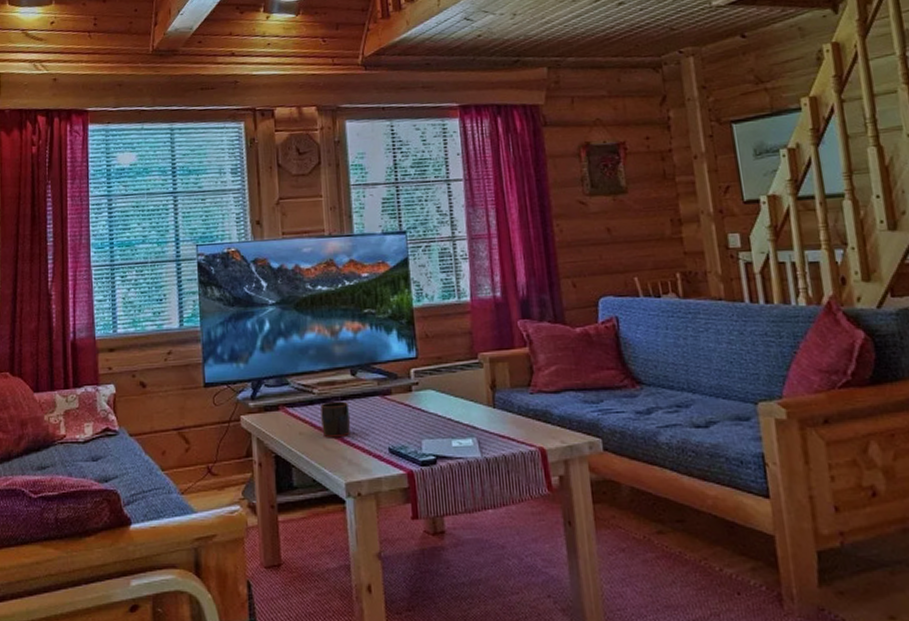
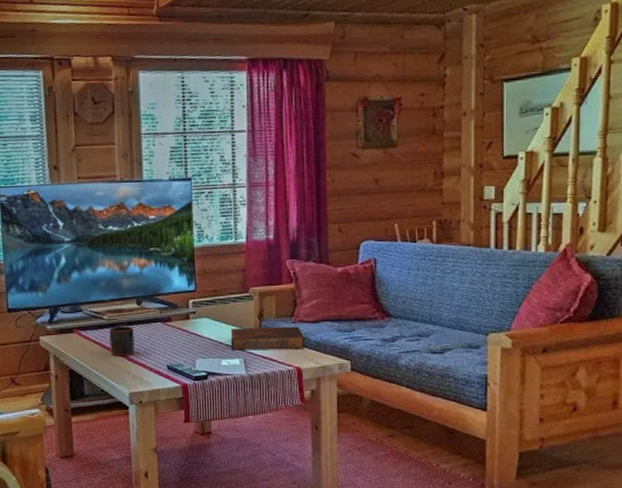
book: none [461,397,547,429] -> present [231,326,305,351]

